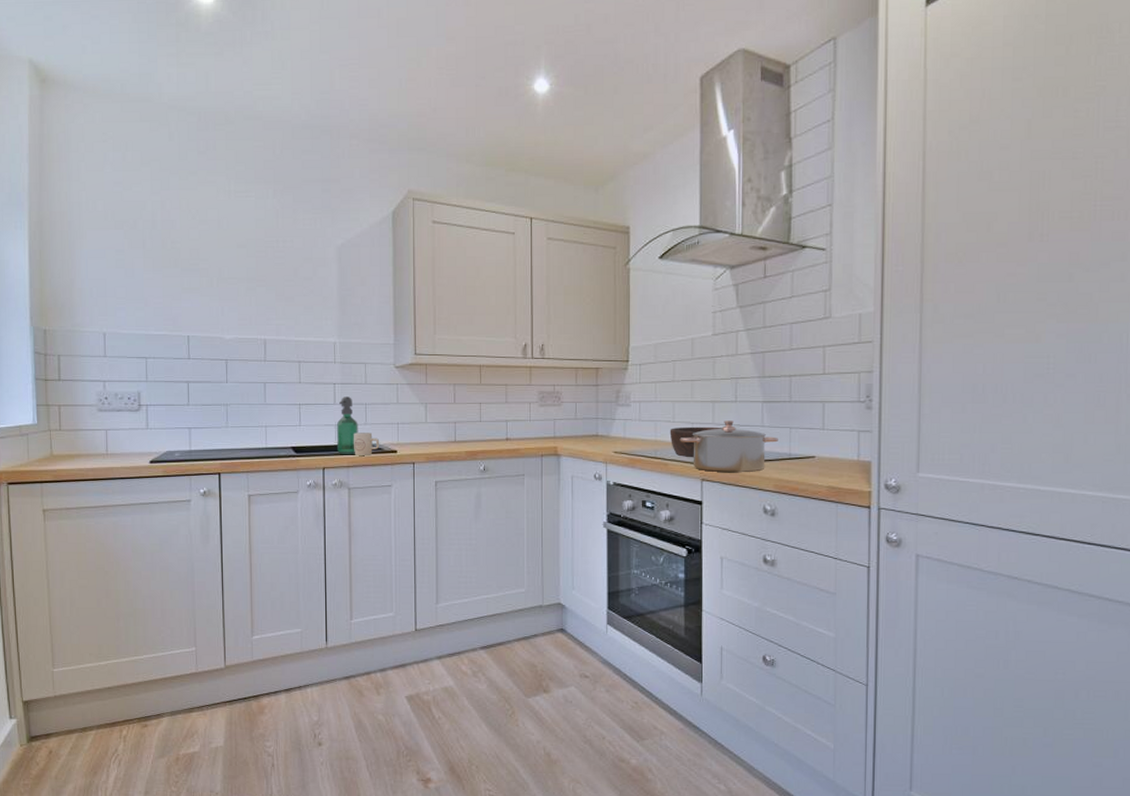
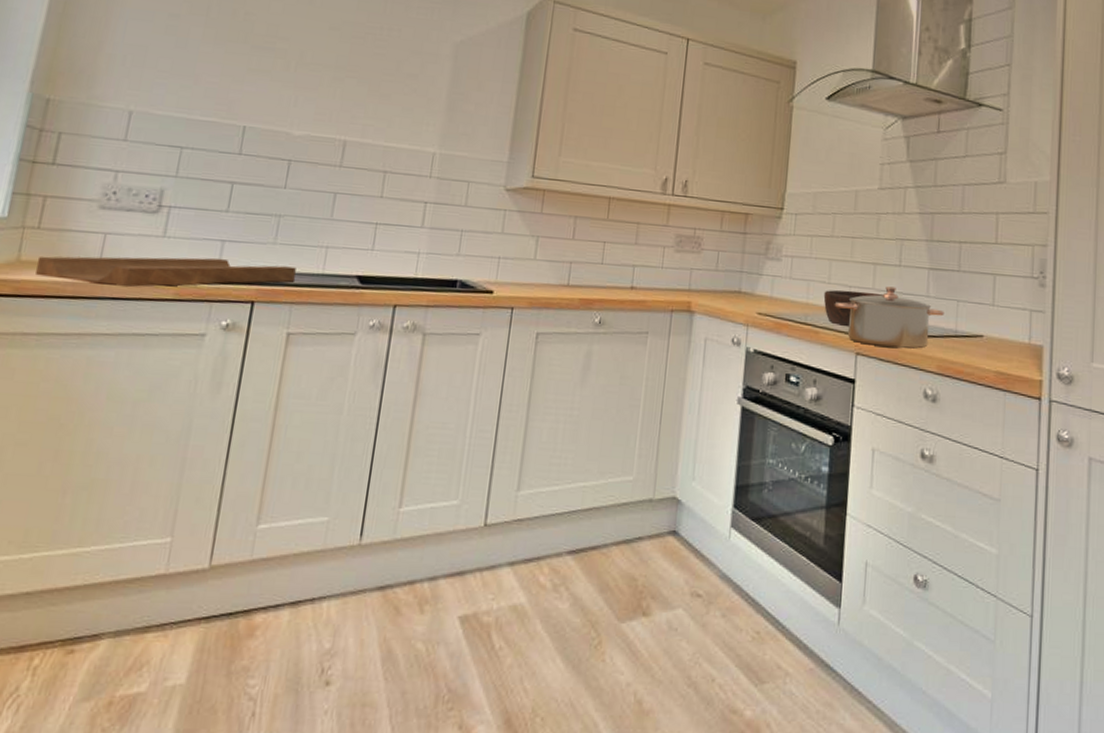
cutting board: none [64,441,246,469] -> present [35,256,296,288]
soap dispenser: present [336,397,359,455] -> none [416,219,449,292]
mug: present [353,433,380,457] -> none [437,264,473,295]

